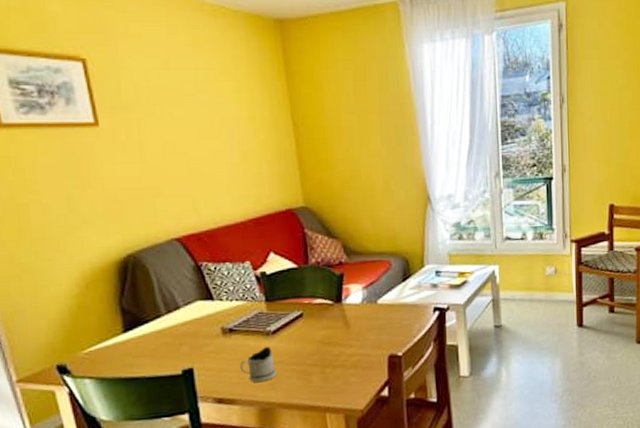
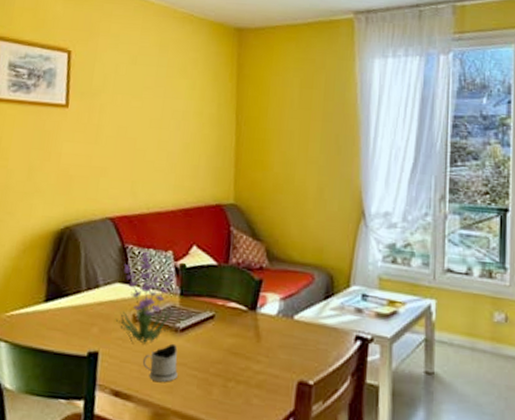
plant: none [201,265,263,352] -> present [115,251,175,345]

